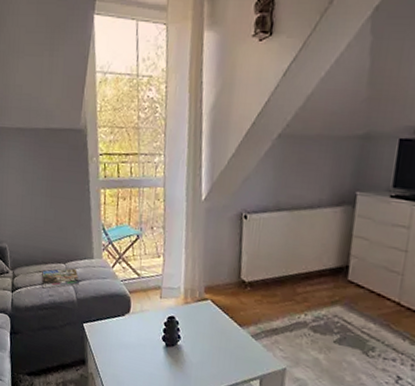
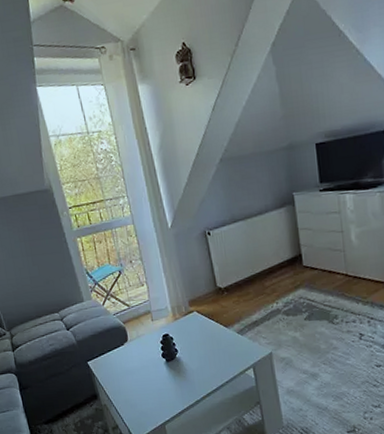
magazine: present [42,268,80,289] -> none [38,315,77,340]

